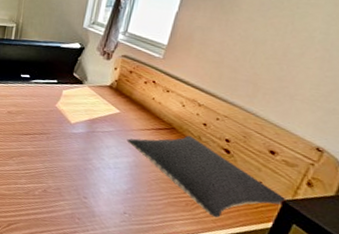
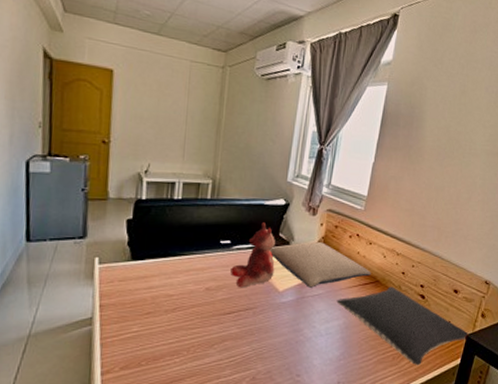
teddy bear: none [29,62,70,116] -> present [231,222,275,288]
pillow: none [63,83,167,125] -> present [269,242,371,288]

